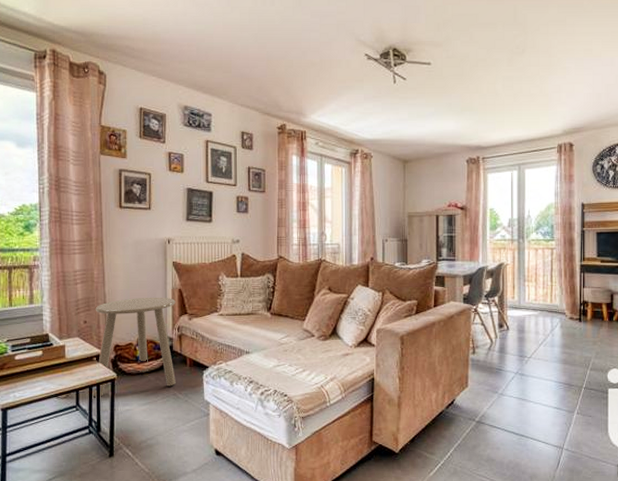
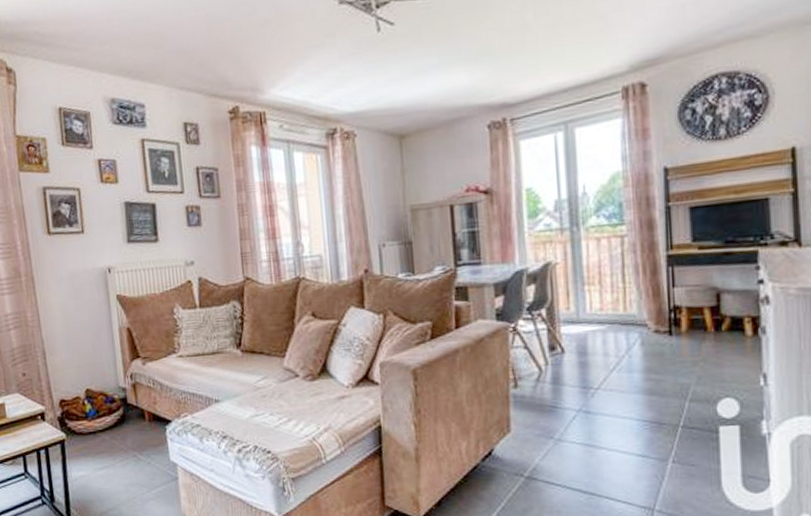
side table: present [92,297,176,397] -> none [33,339,135,462]

